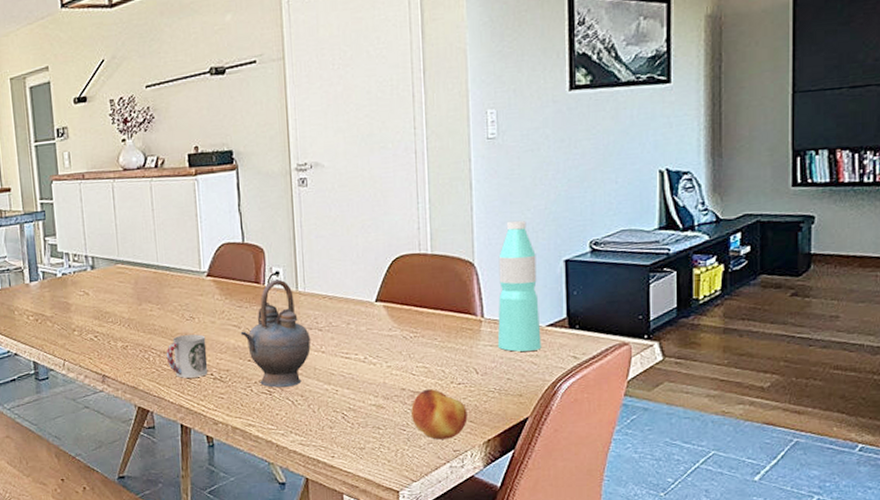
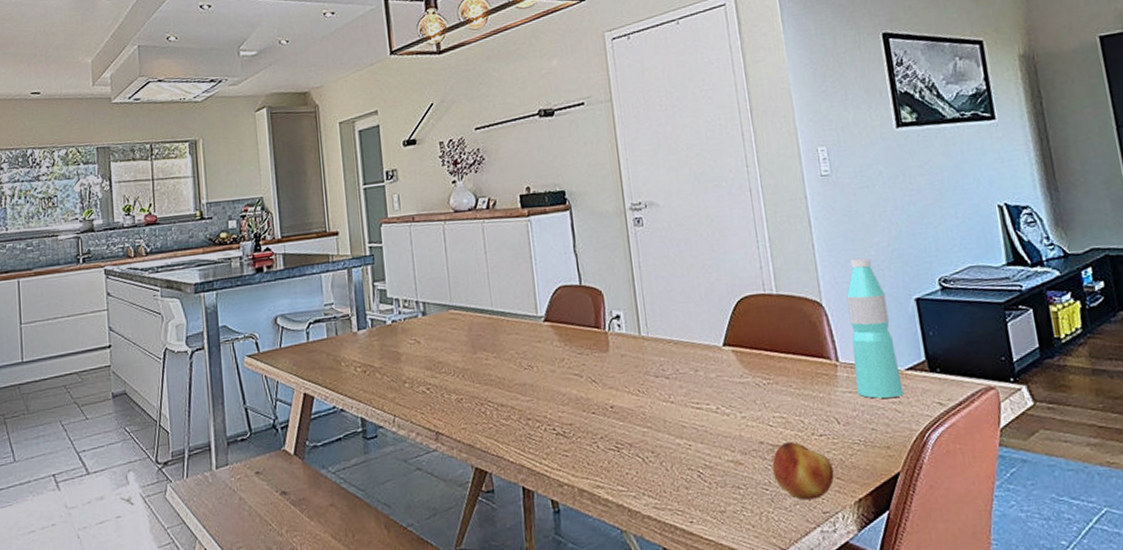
cup: present [166,334,208,378] -> none [504,384,550,434]
teapot: present [240,279,311,388] -> none [582,323,659,443]

